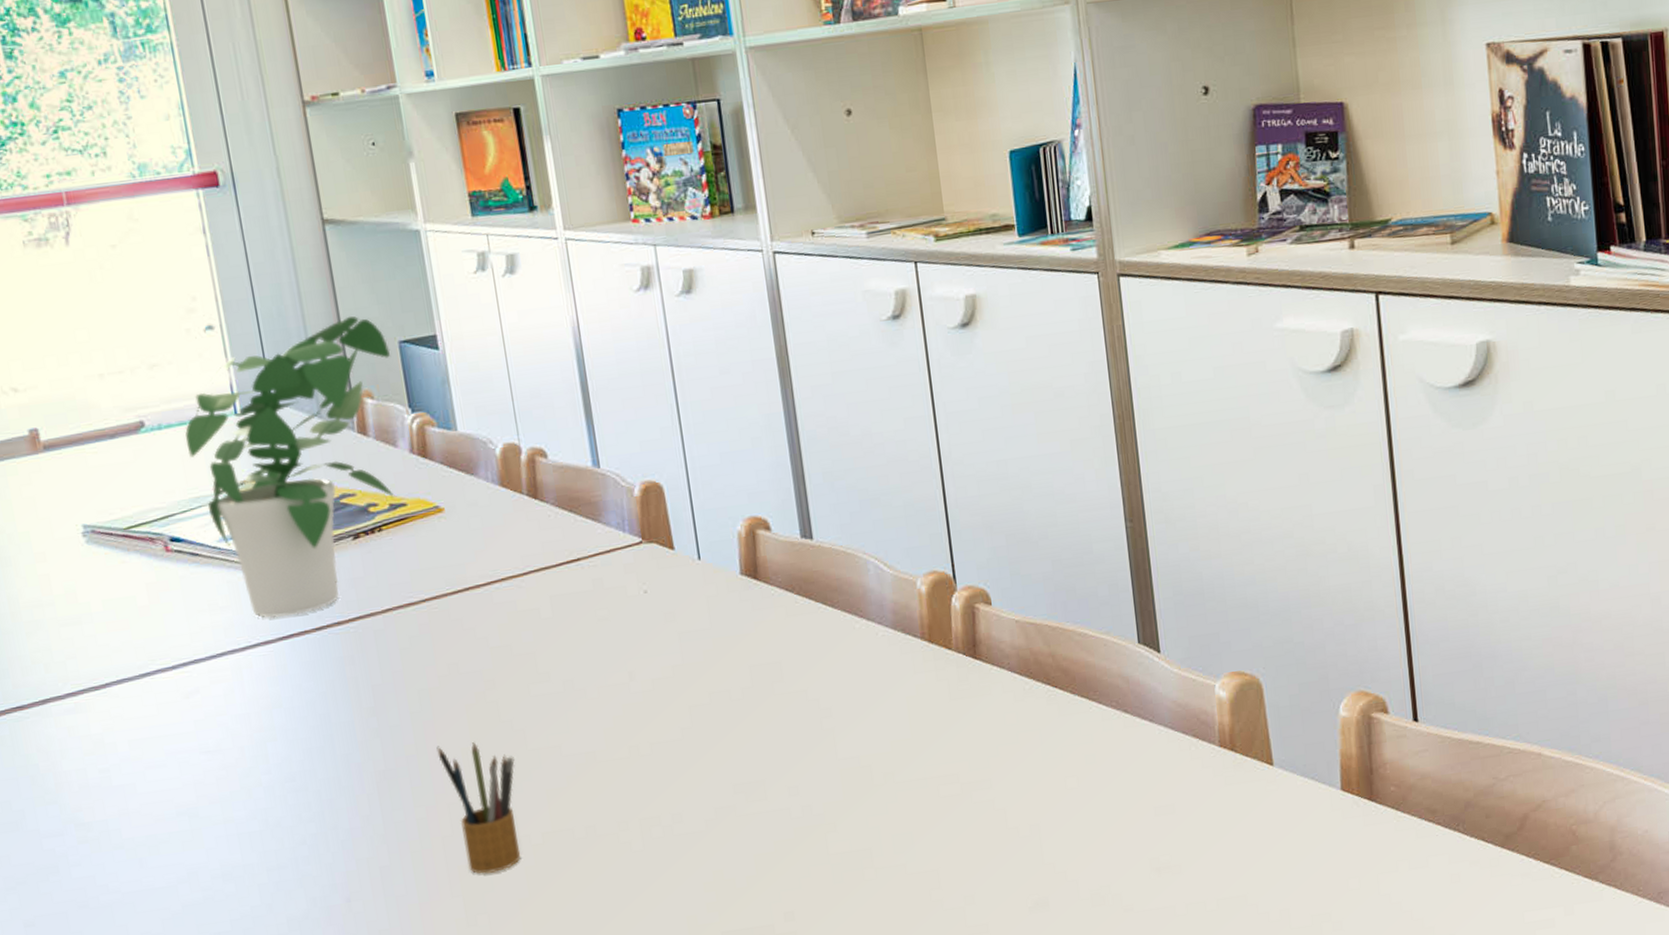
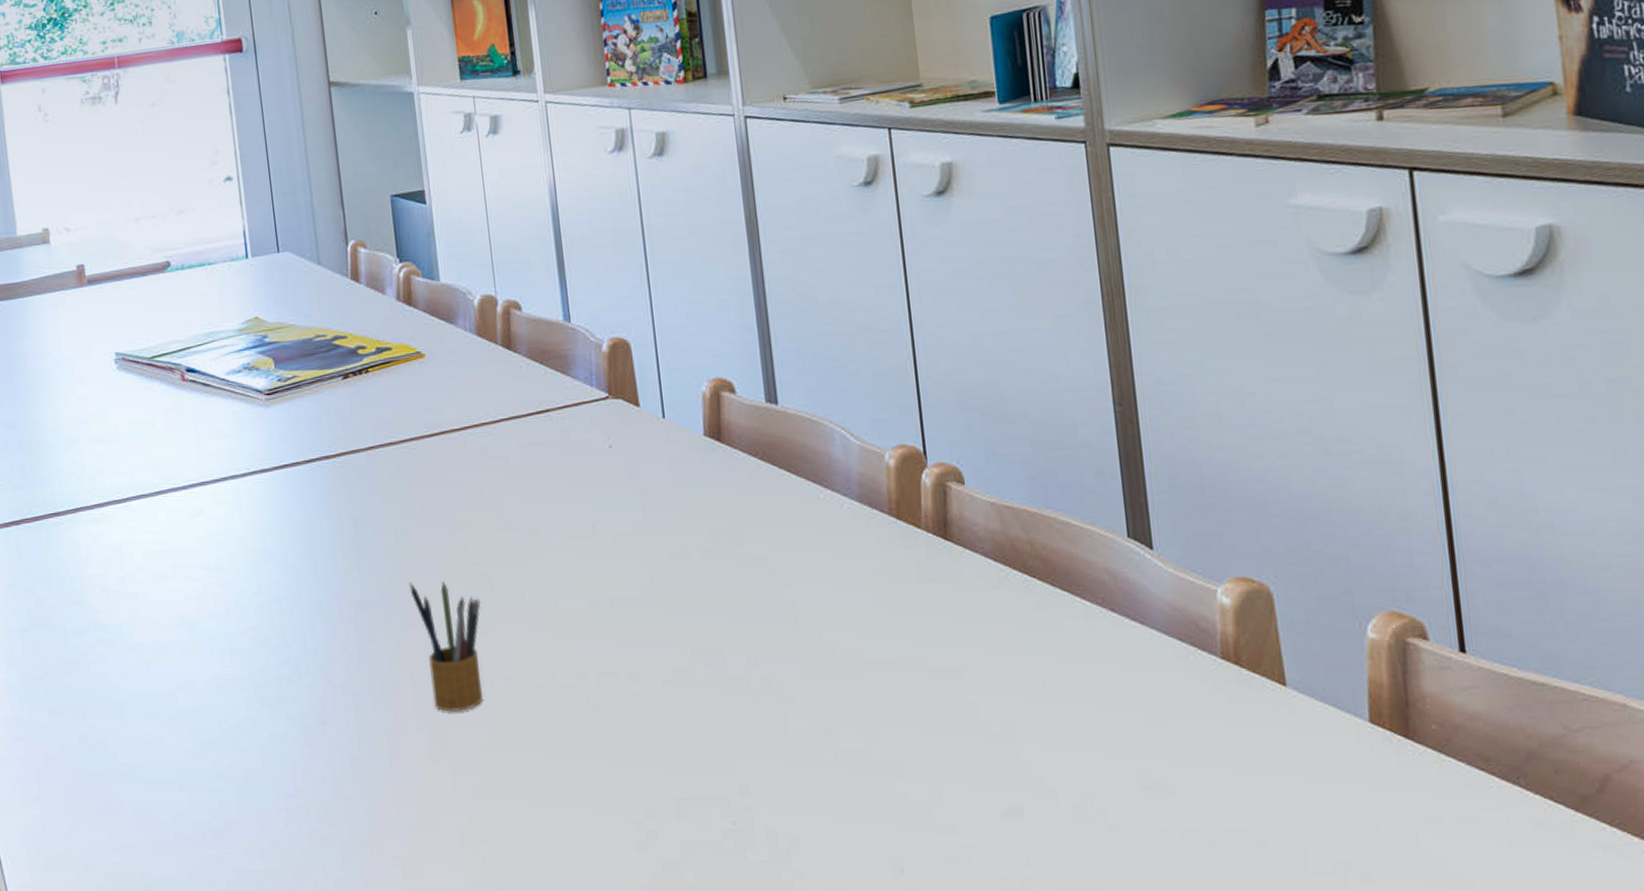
potted plant: present [185,316,395,618] -> none [203,171,383,448]

